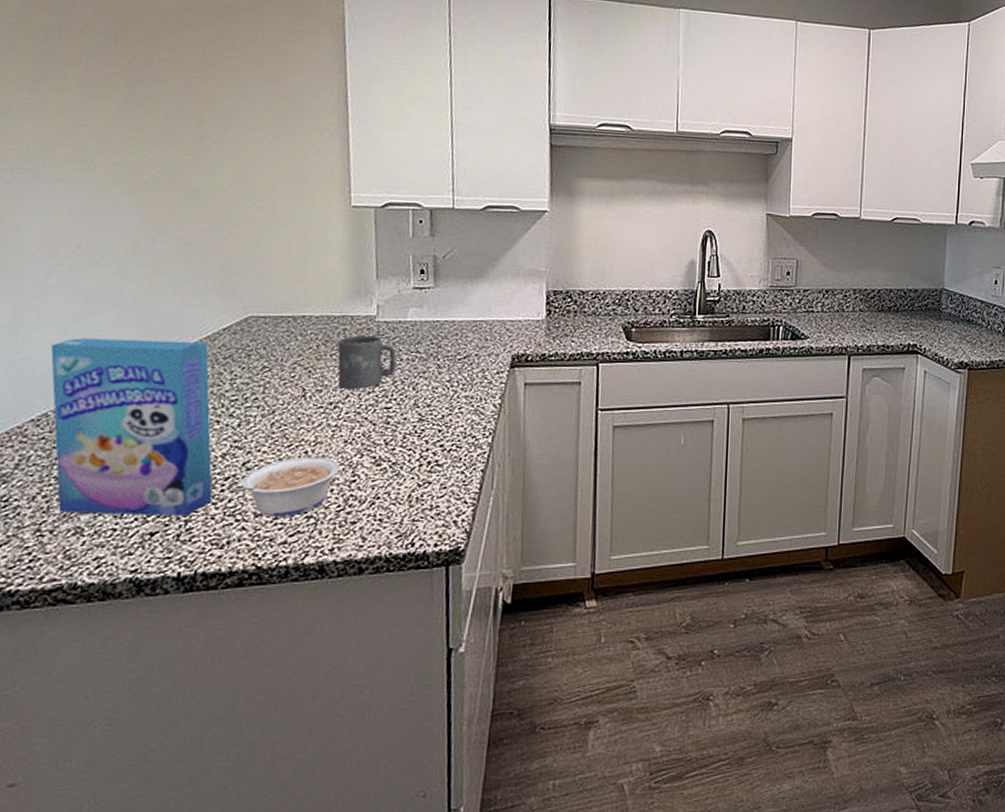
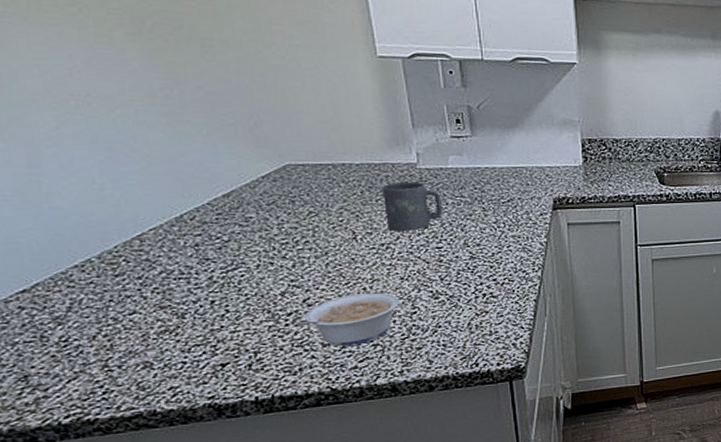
cereal box: present [50,338,213,516] -> none [79,186,278,350]

